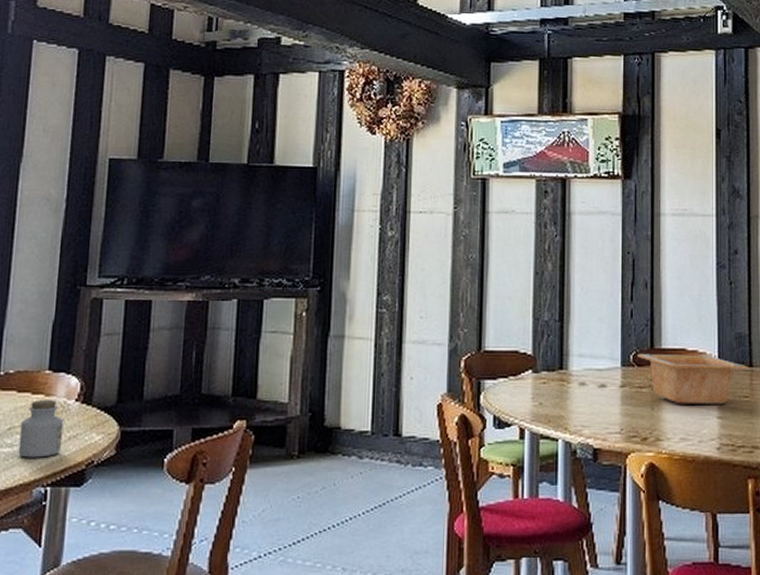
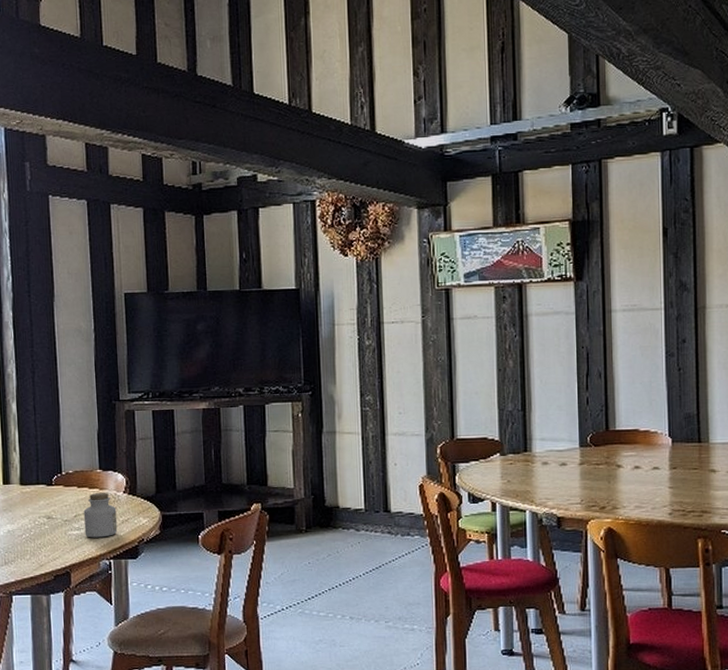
serving bowl: present [638,353,749,404] -> none [594,434,697,477]

